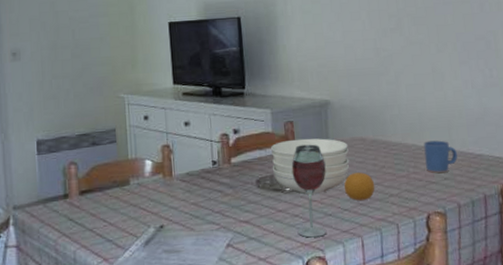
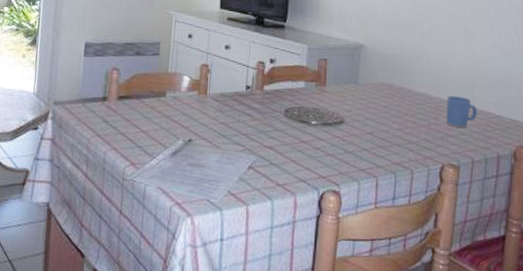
bowl: present [270,138,350,194] -> none [301,76,376,131]
wineglass: present [291,144,326,238] -> none [317,82,352,172]
fruit: present [344,172,375,201] -> none [367,116,396,143]

